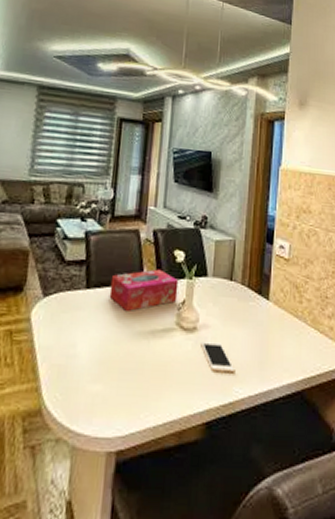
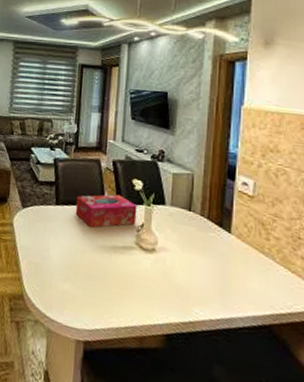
cell phone: present [201,342,235,373] -> none [160,262,195,296]

